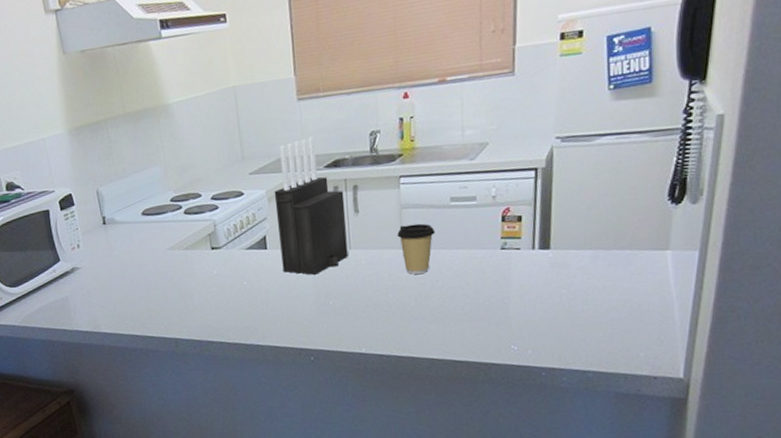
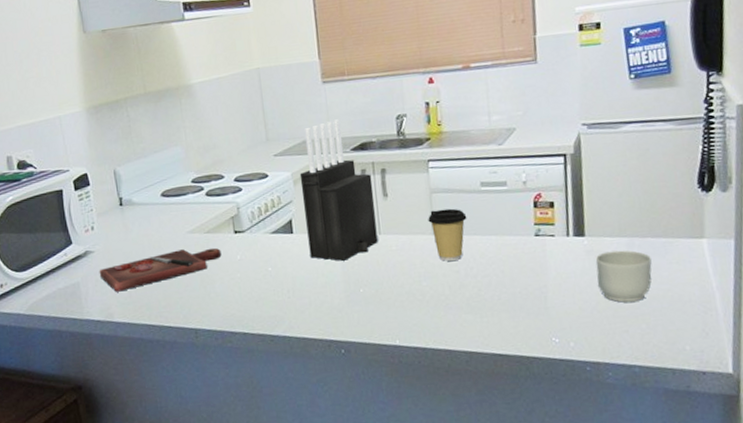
cutting board: none [85,263,200,305] -> present [99,247,222,292]
mug: none [558,262,614,312] -> present [595,250,652,303]

